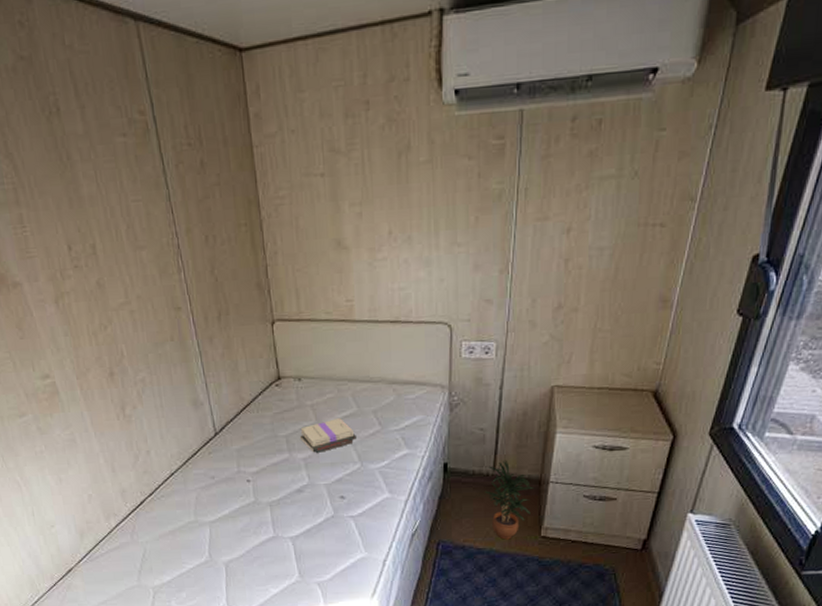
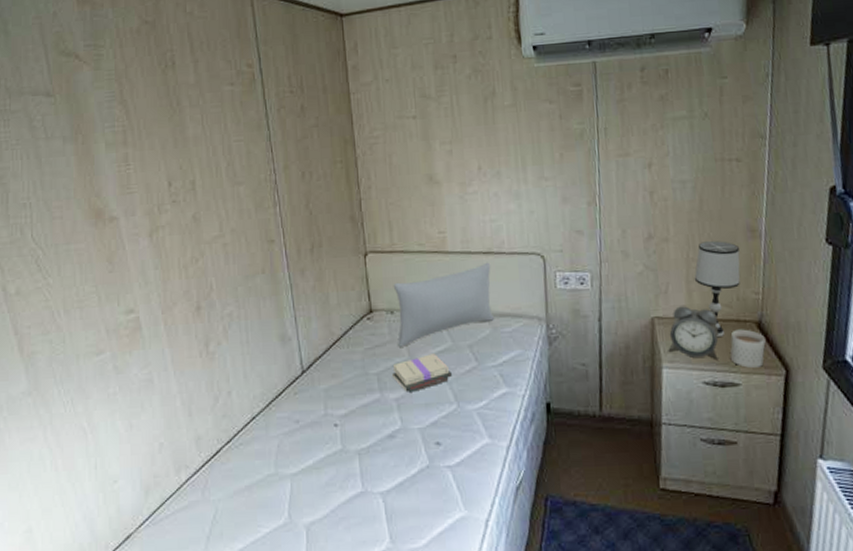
pillow: none [300,331,398,412] -> present [393,262,494,347]
potted plant: present [485,460,535,540] -> none [593,398,647,493]
alarm clock: none [564,375,616,427] -> present [668,306,719,361]
table lamp: none [598,311,648,406] -> present [694,241,741,338]
mug: none [622,398,659,435] -> present [729,329,766,369]

